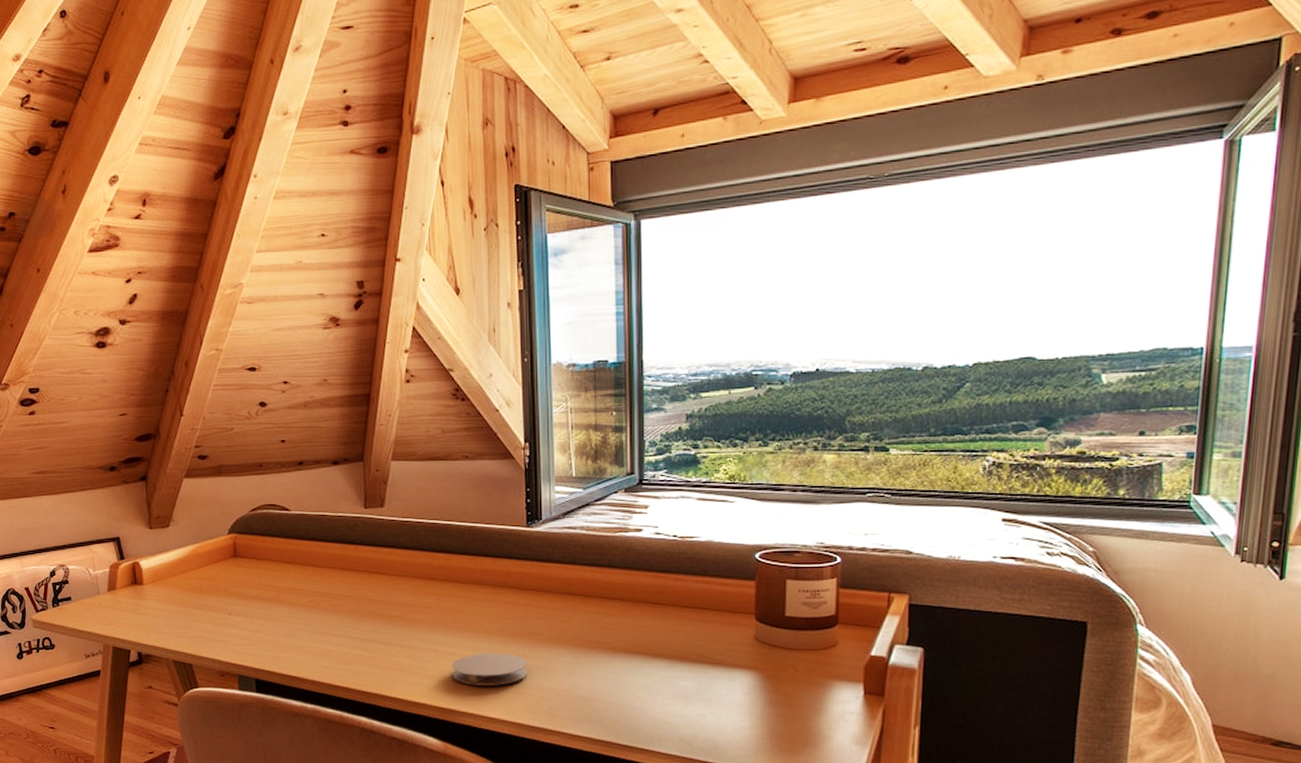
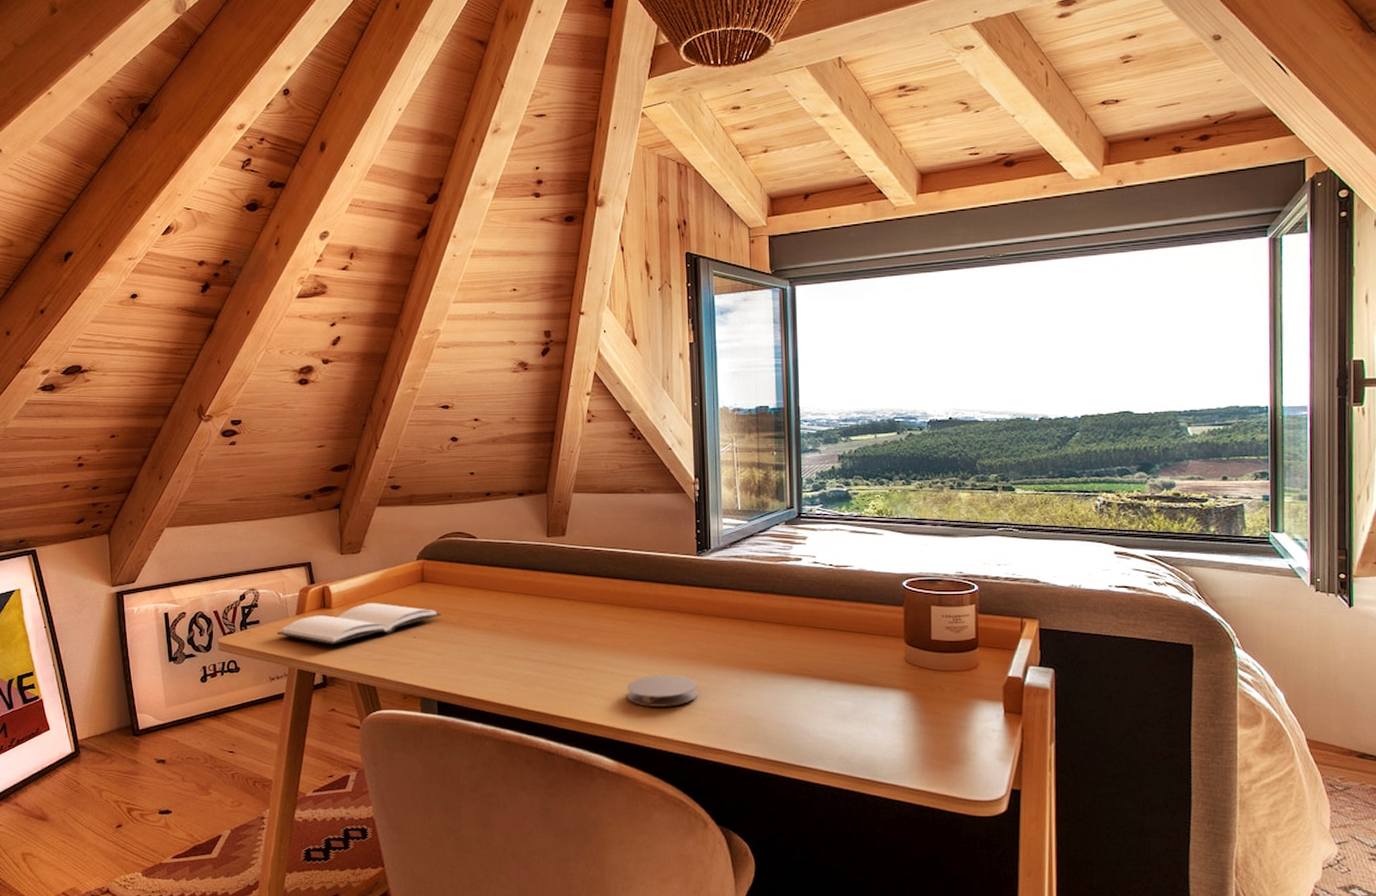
book: none [89,579,257,622] -> present [276,603,442,645]

